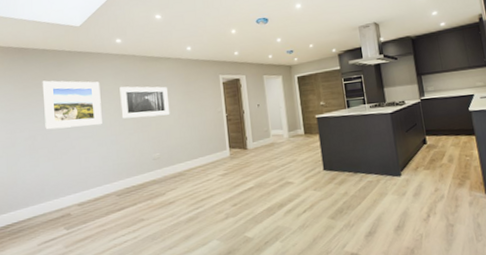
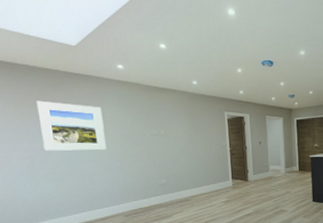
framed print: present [119,86,170,119] -> none [123,114,176,146]

